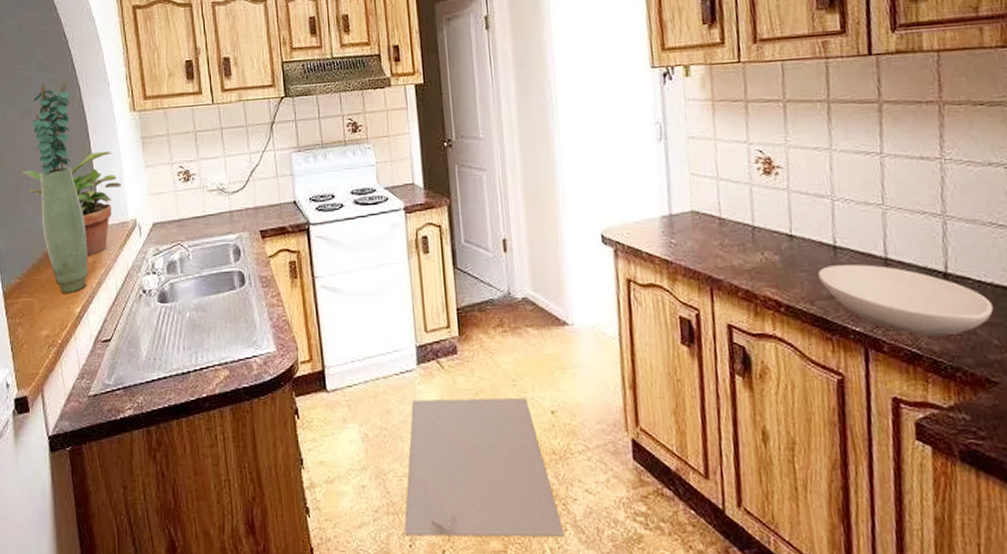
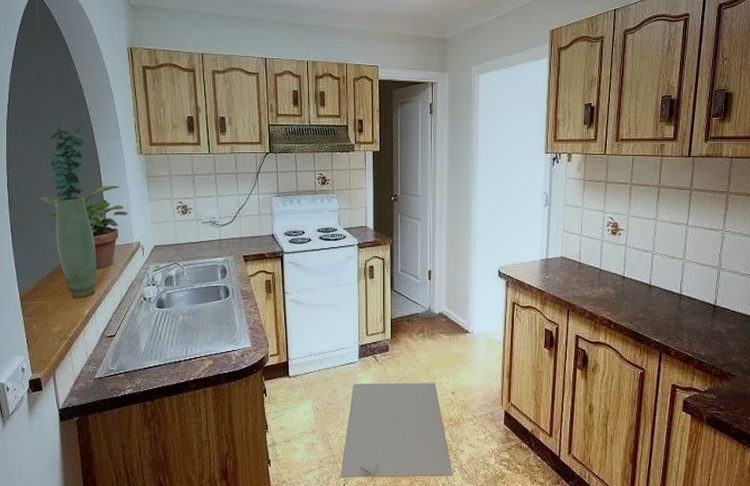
bowl: present [818,264,994,337] -> none [638,298,740,346]

